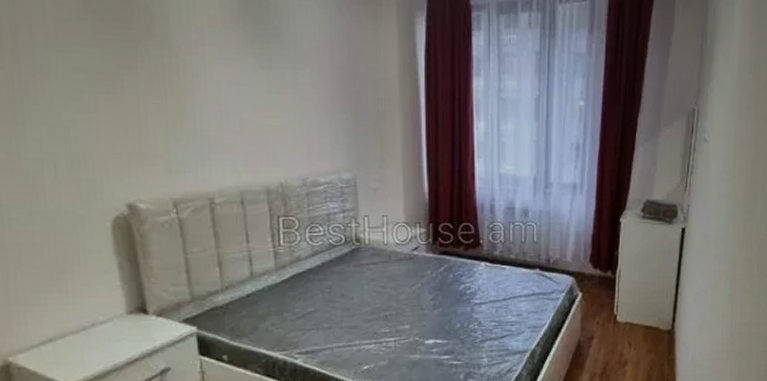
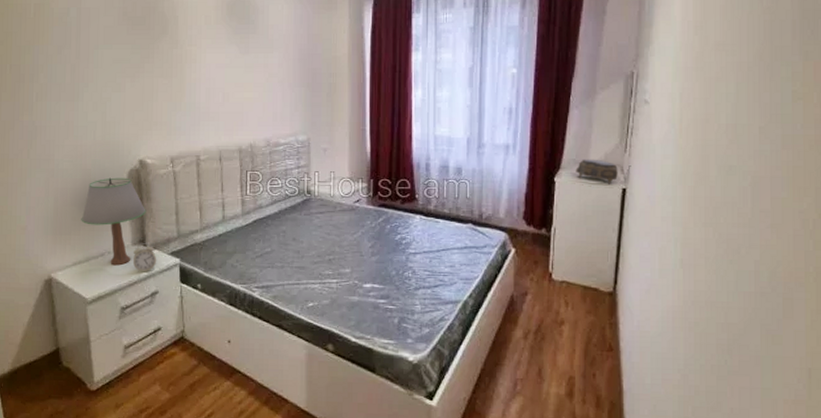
table lamp: none [46,228,144,341] -> present [81,177,146,266]
alarm clock: none [130,310,165,347] -> present [132,243,157,272]

